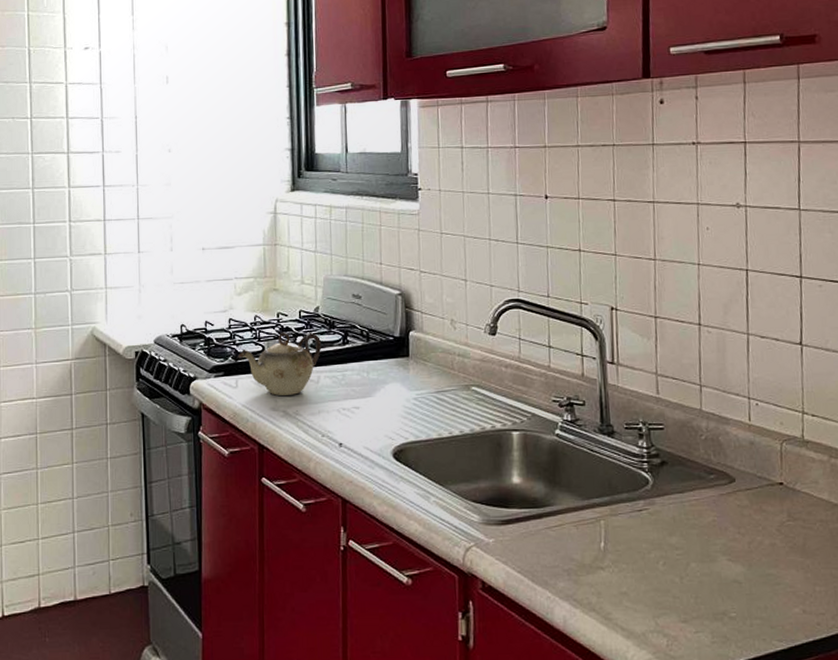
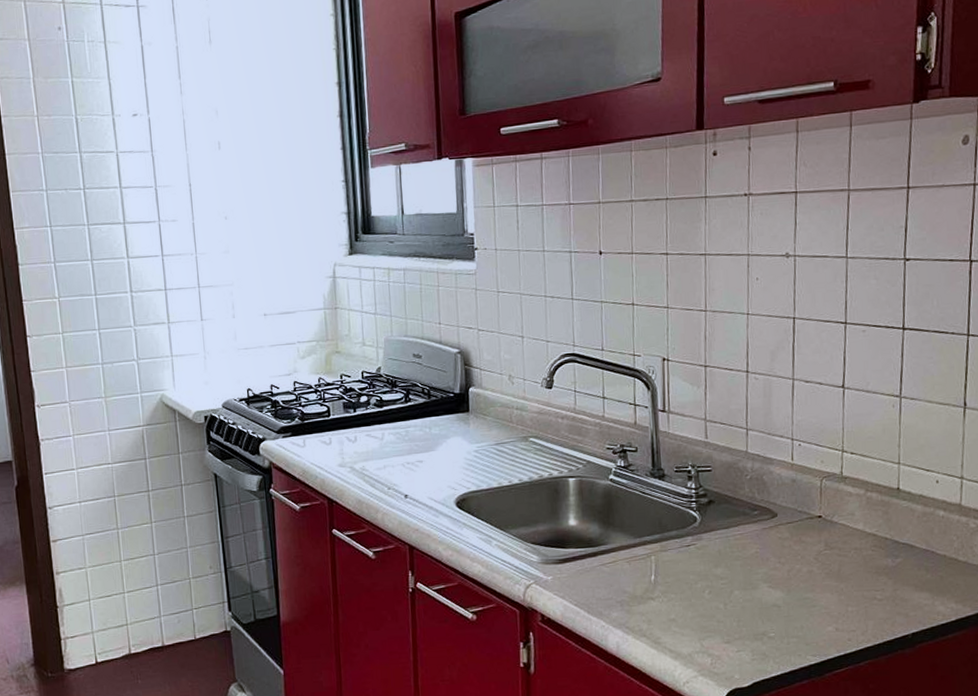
teapot: present [238,332,321,396] -> none [304,391,384,453]

